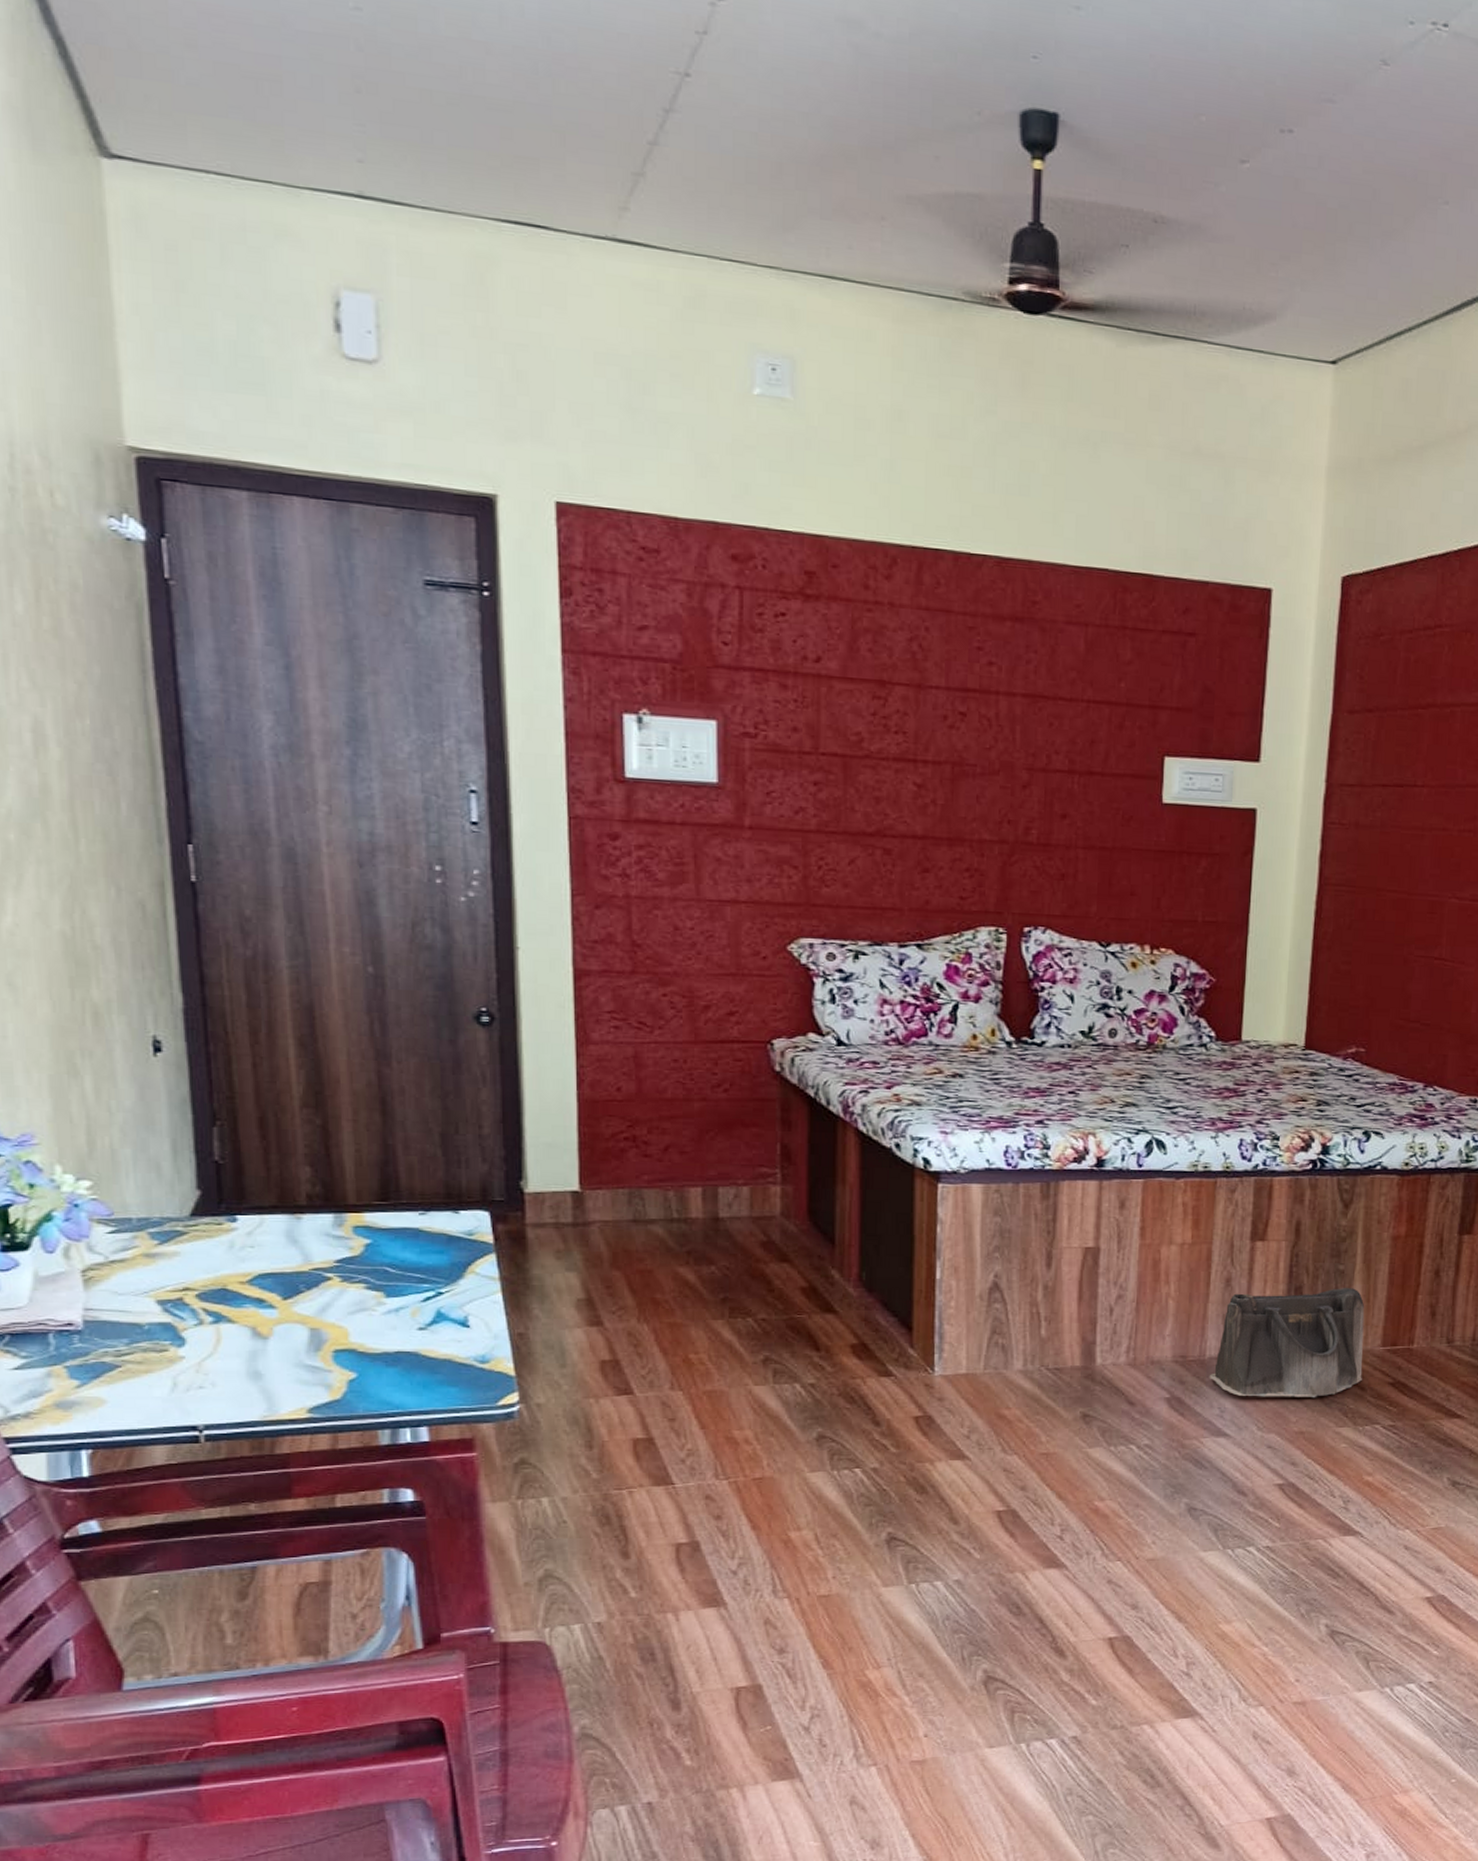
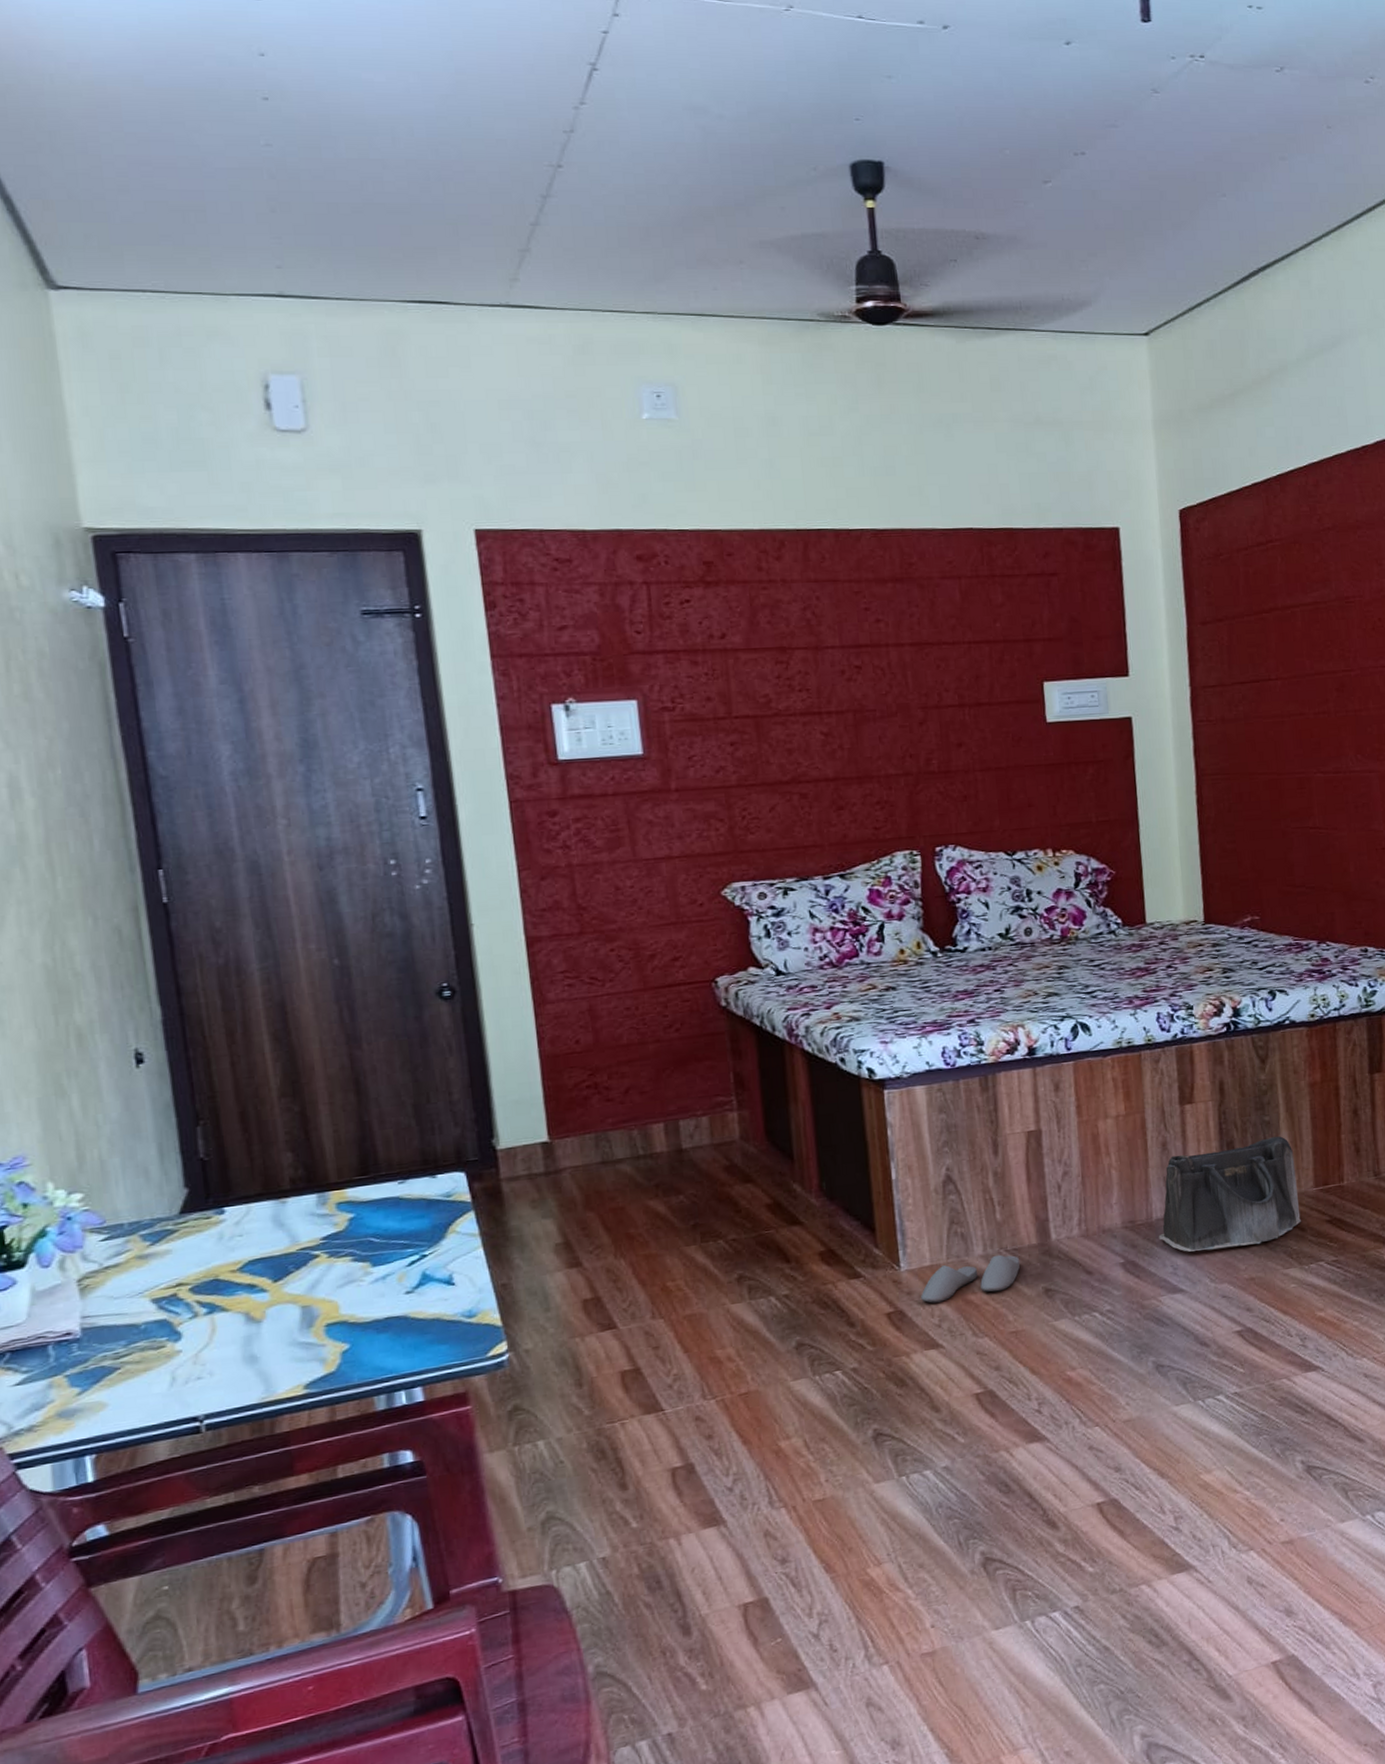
slippers: none [952,1372,1061,1413] -> present [921,1254,1021,1303]

